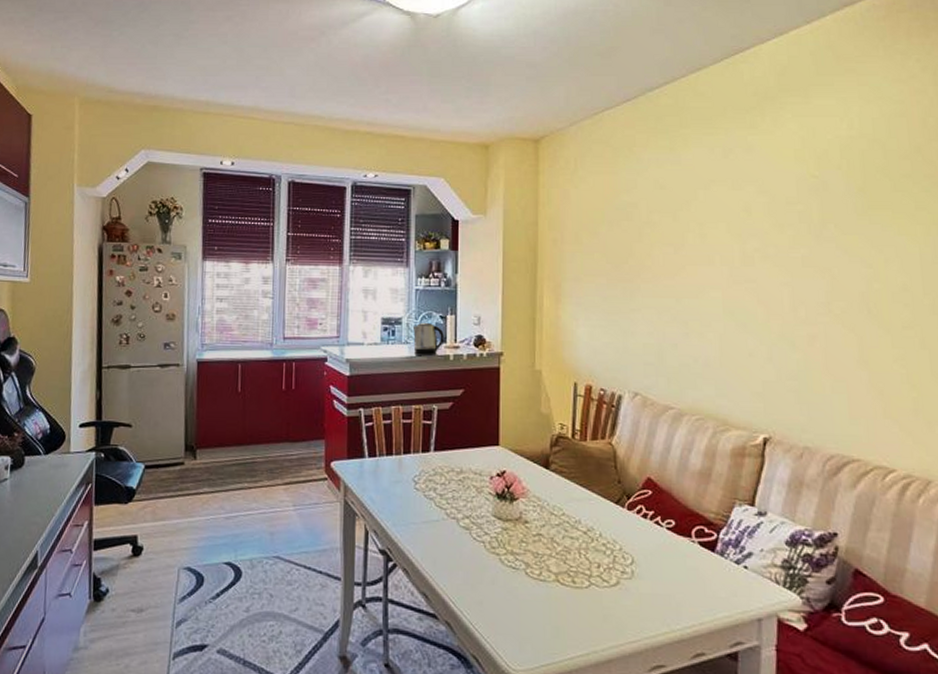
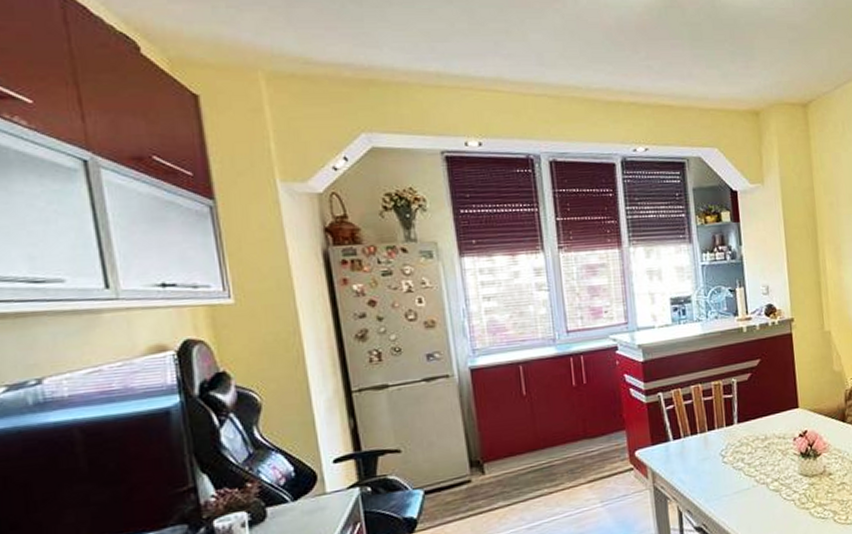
kettle: present [413,322,444,357] -> none [704,297,736,333]

